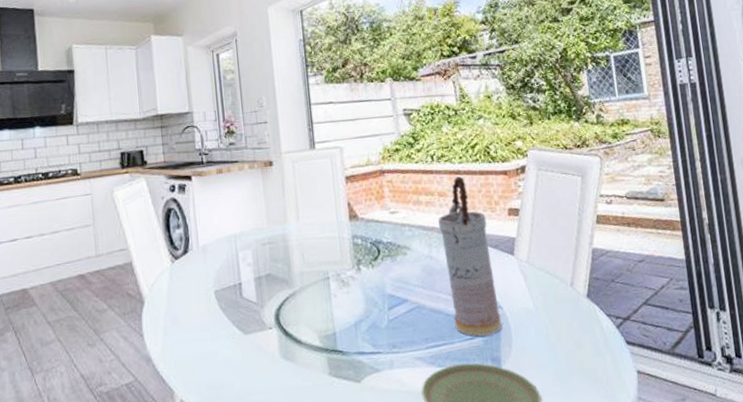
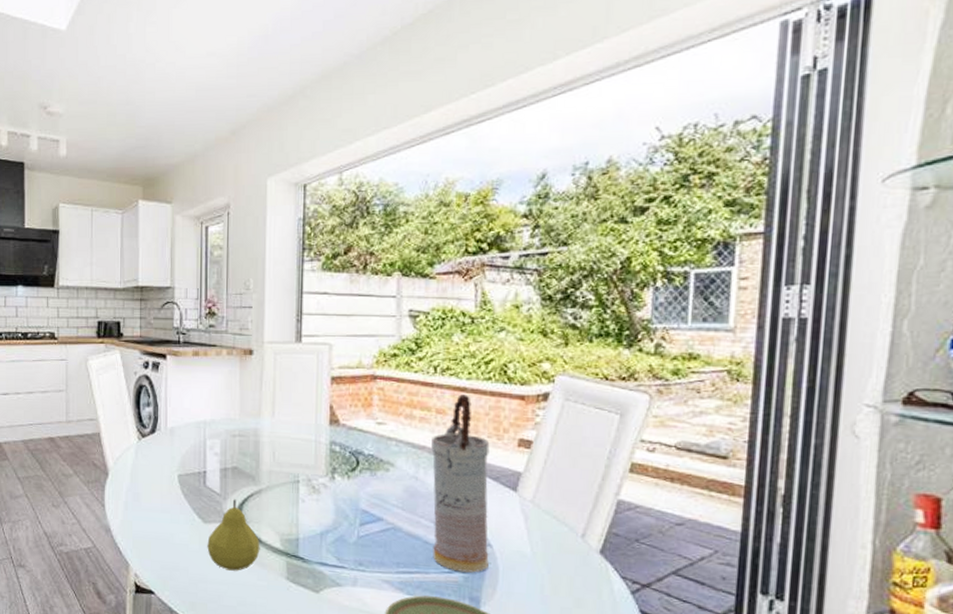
fruit: none [250,305,301,378] -> present [207,499,260,571]

